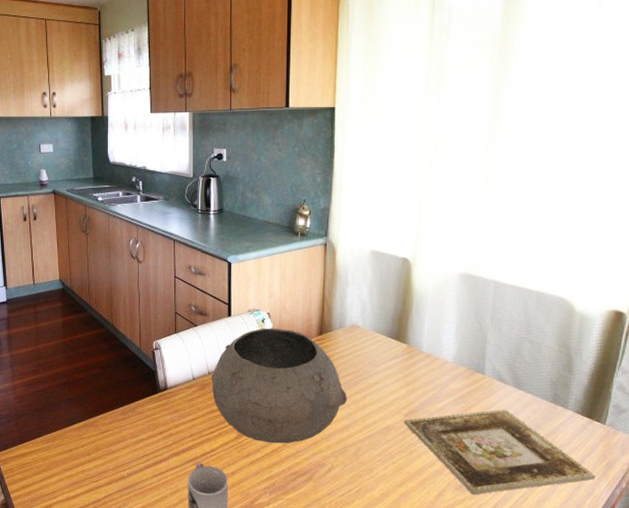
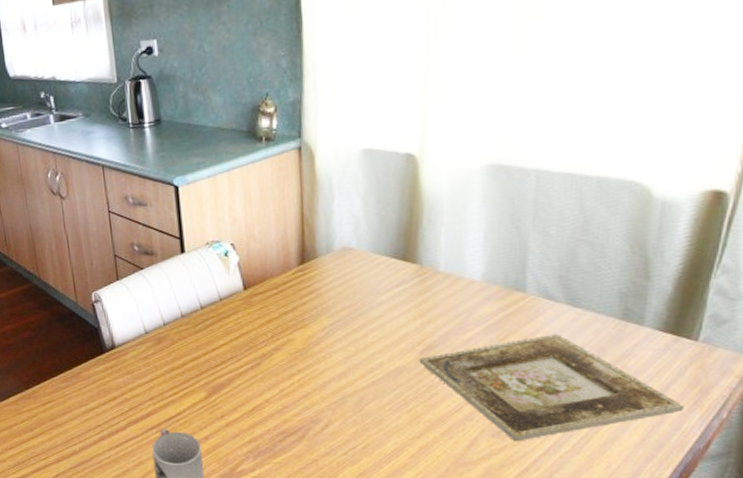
bowl: present [211,327,347,444] -> none [168,261,343,400]

